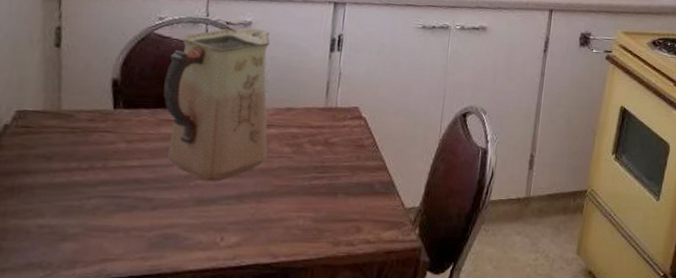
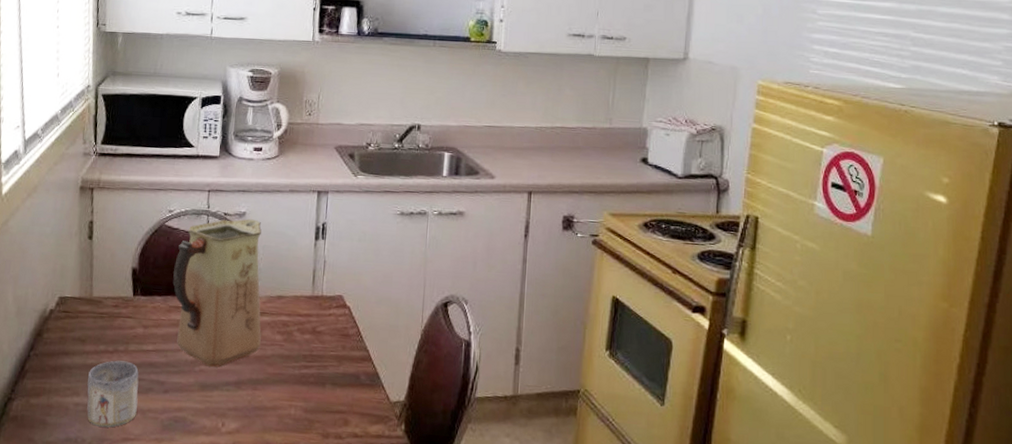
mug: none [54,178,121,249] -> present [87,360,139,428]

